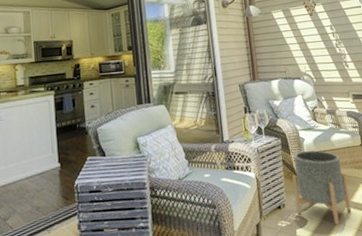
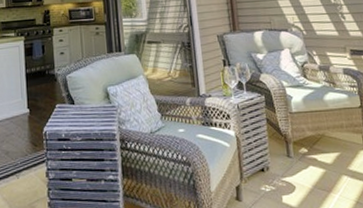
planter: present [292,150,352,225] -> none [278,109,349,195]

